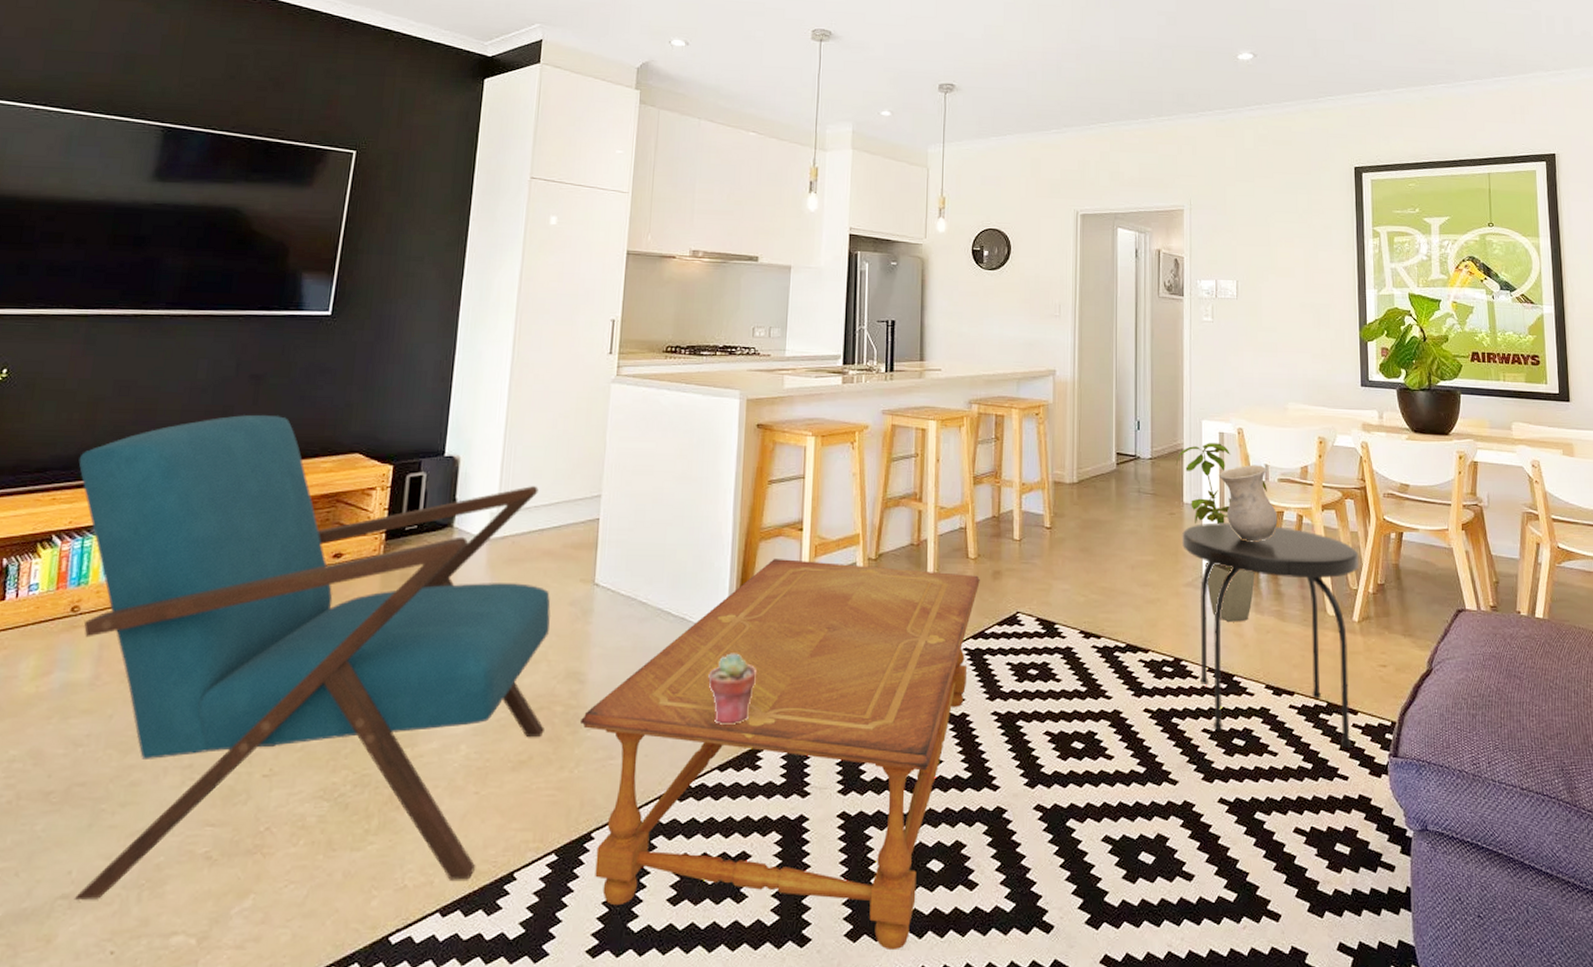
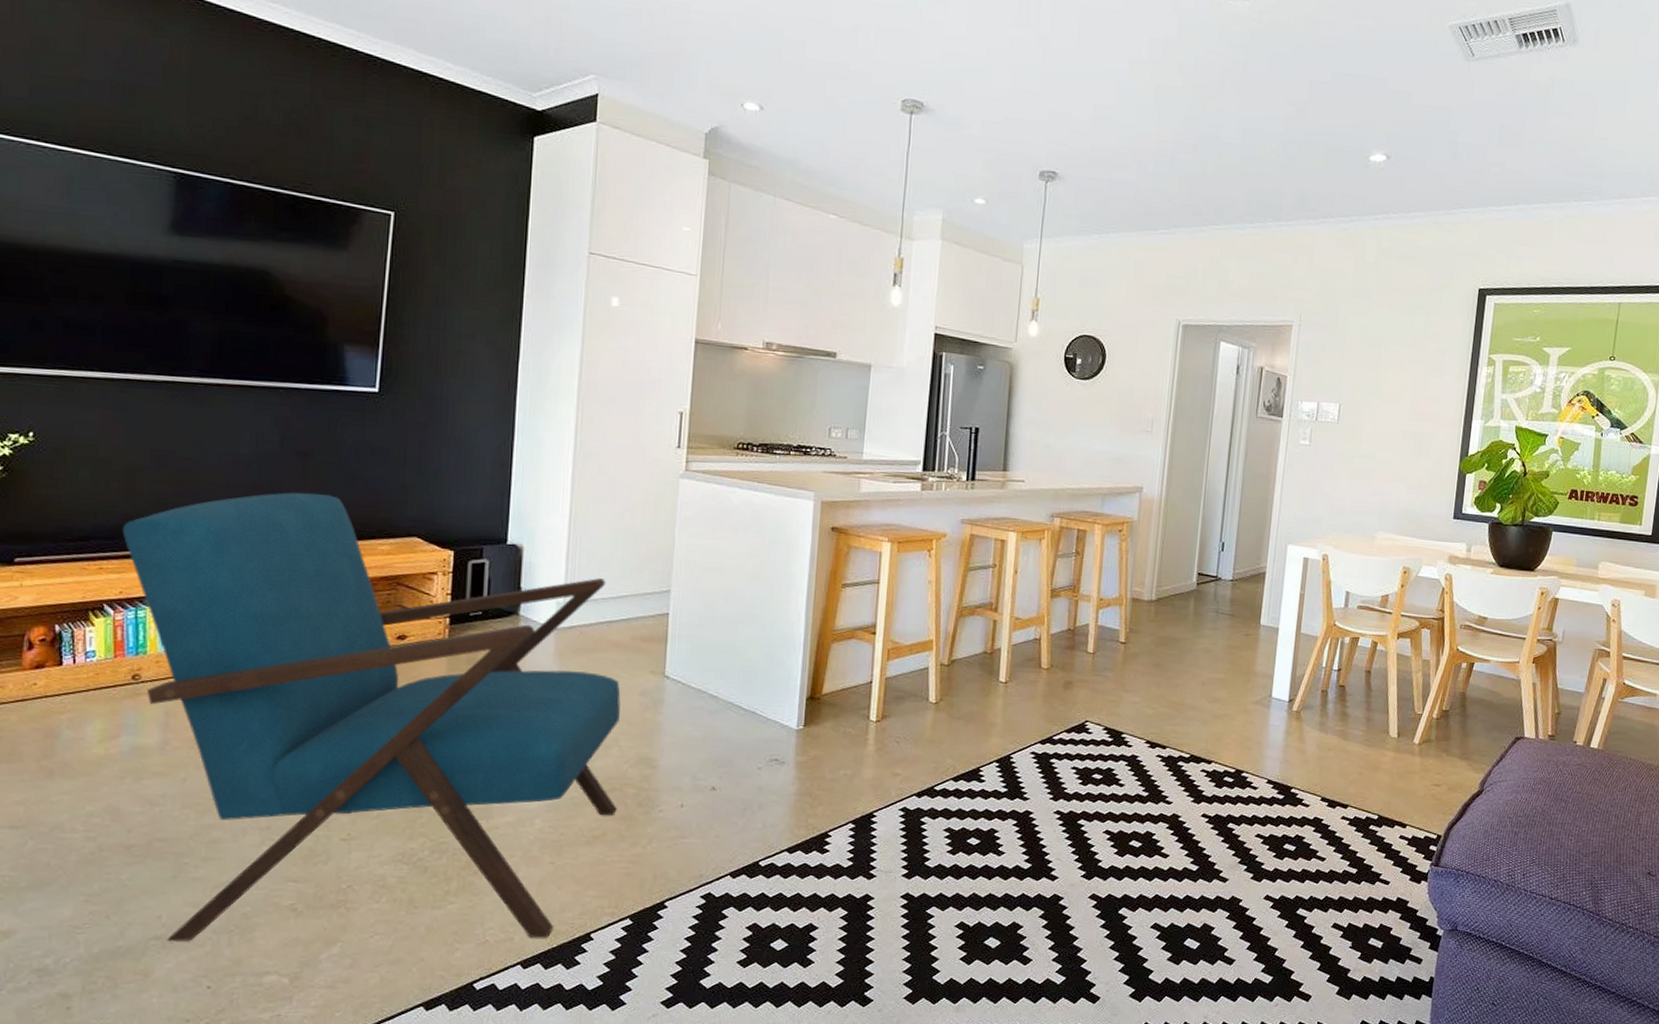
coffee table: present [581,559,980,951] -> none [653,660,1051,1012]
potted succulent: present [708,653,757,726] -> none [778,747,827,813]
house plant: present [1175,443,1267,622] -> none [1256,567,1346,739]
side table: present [1182,522,1359,748] -> none [1255,645,1428,856]
vase: present [1218,465,1278,541] -> none [1298,591,1353,664]

